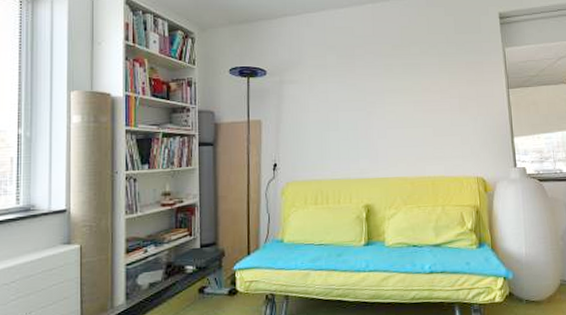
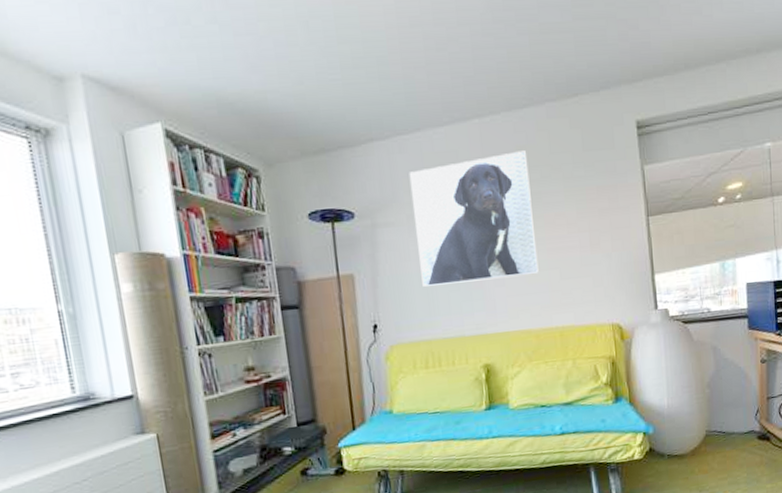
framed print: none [313,30,416,134] -> present [409,151,539,287]

